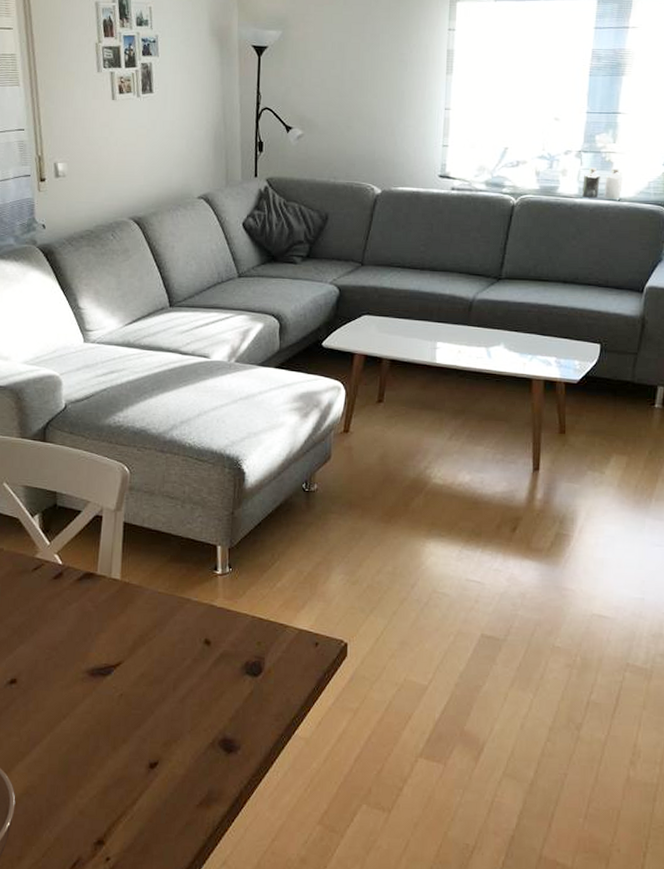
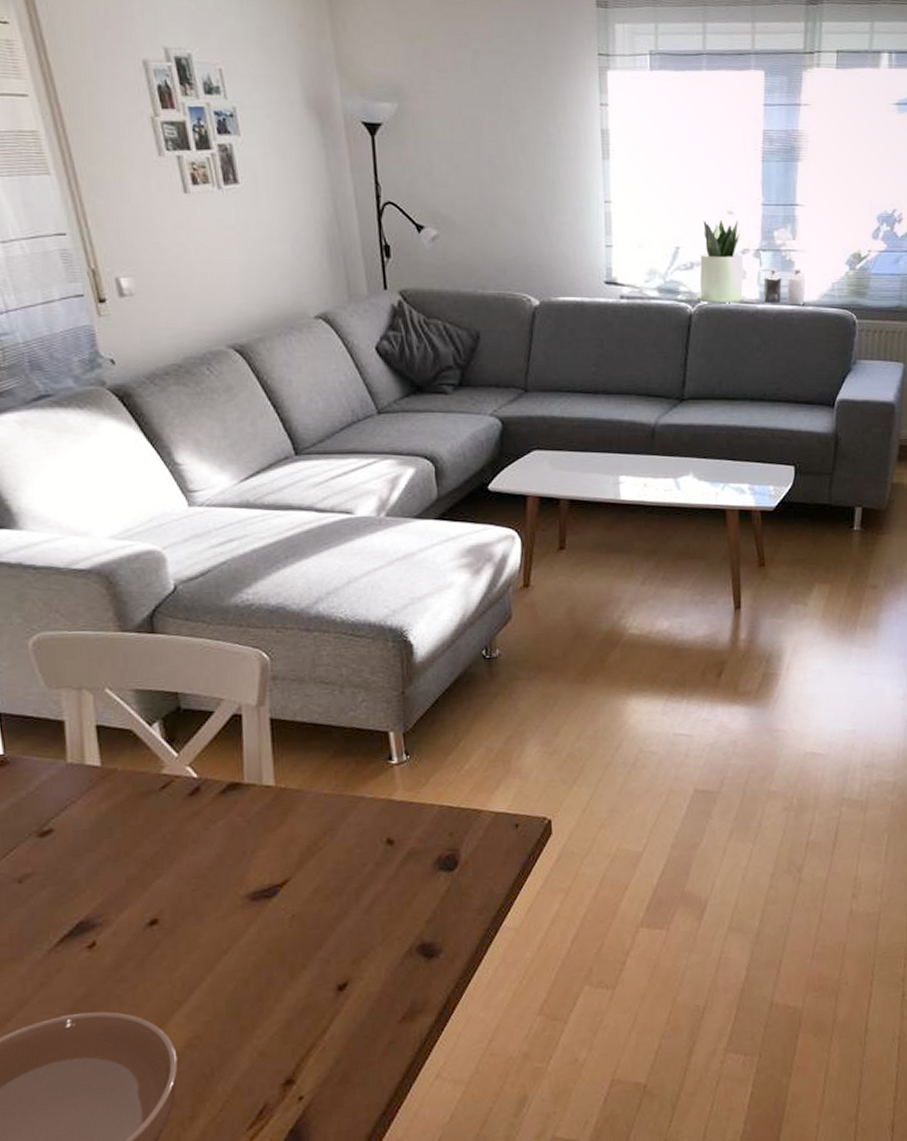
planter: none [519,125,566,198] -> present [696,219,747,304]

